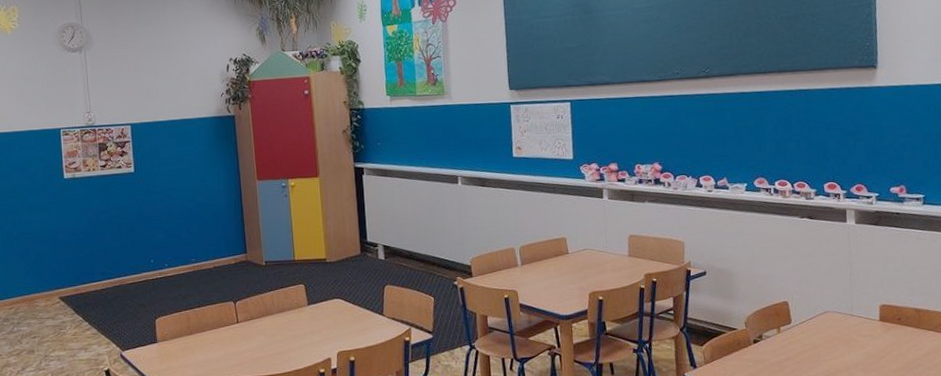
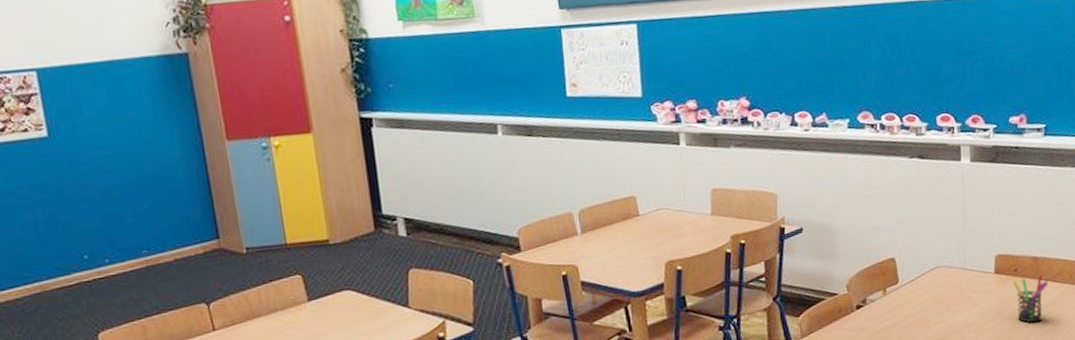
pen holder: none [896,324,931,367] -> present [1012,274,1048,323]

